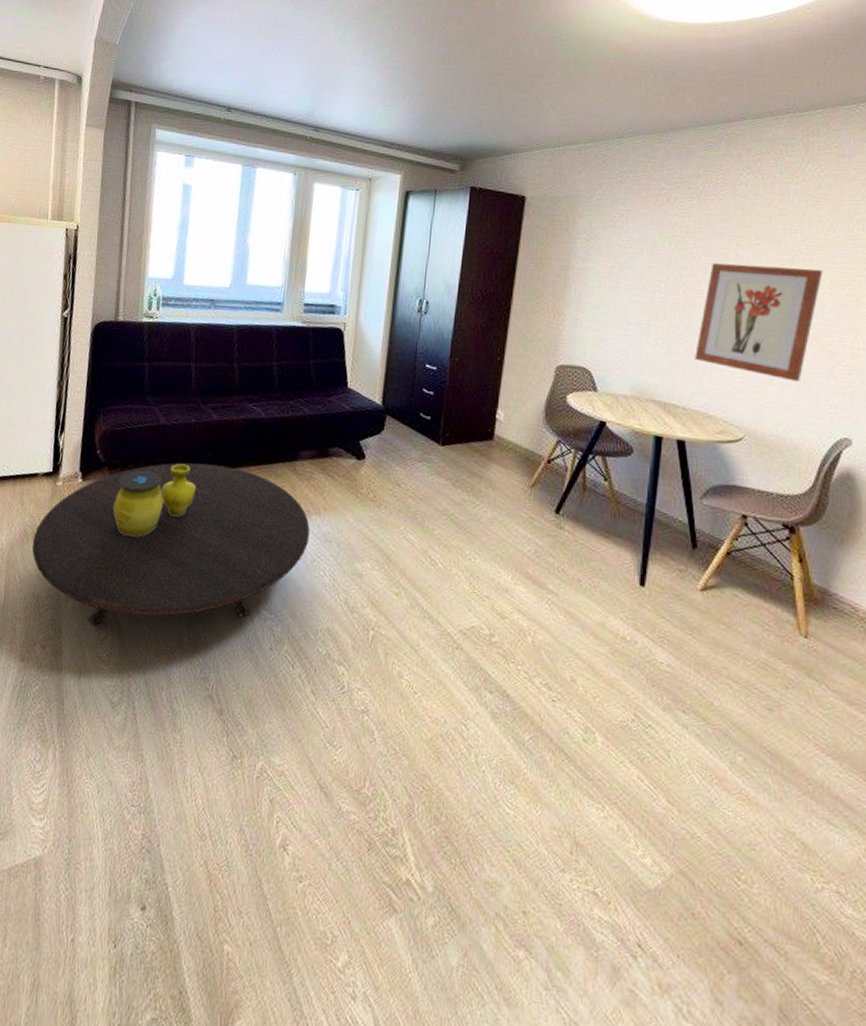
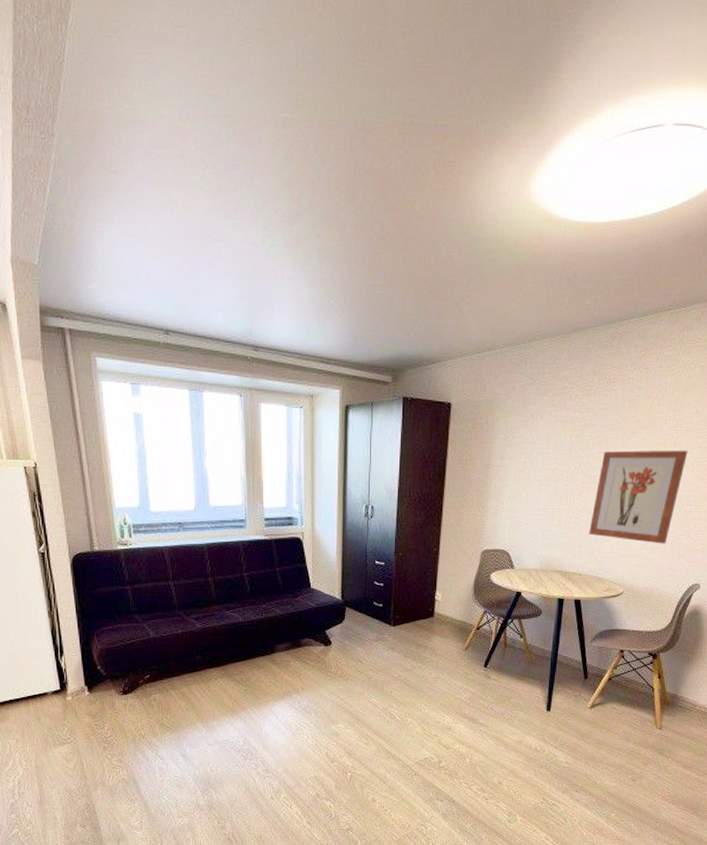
table: present [31,462,310,626] -> none [55,665,292,804]
decorative vase: present [113,463,197,536] -> none [122,668,192,732]

